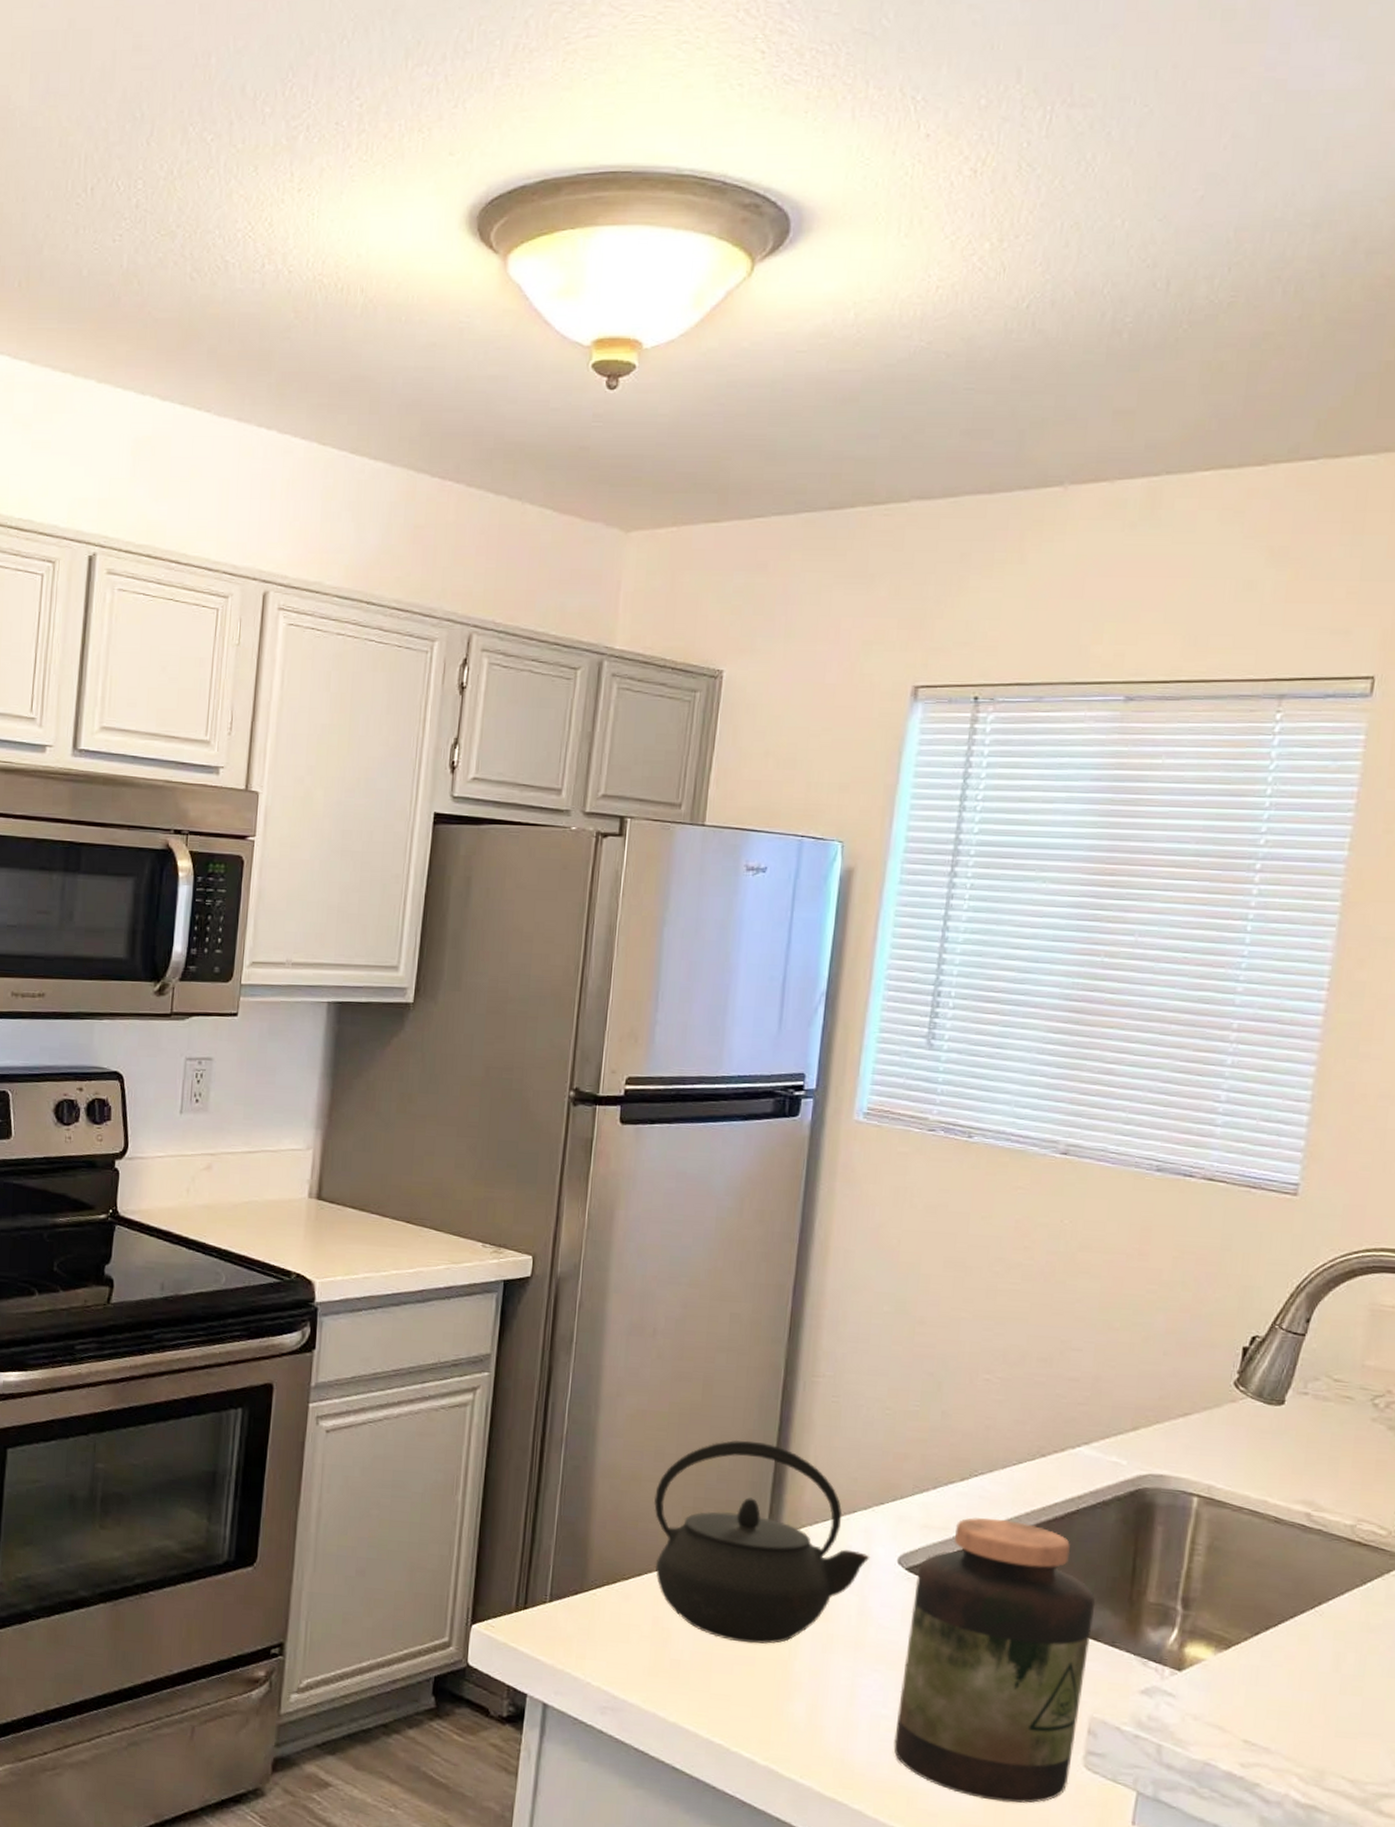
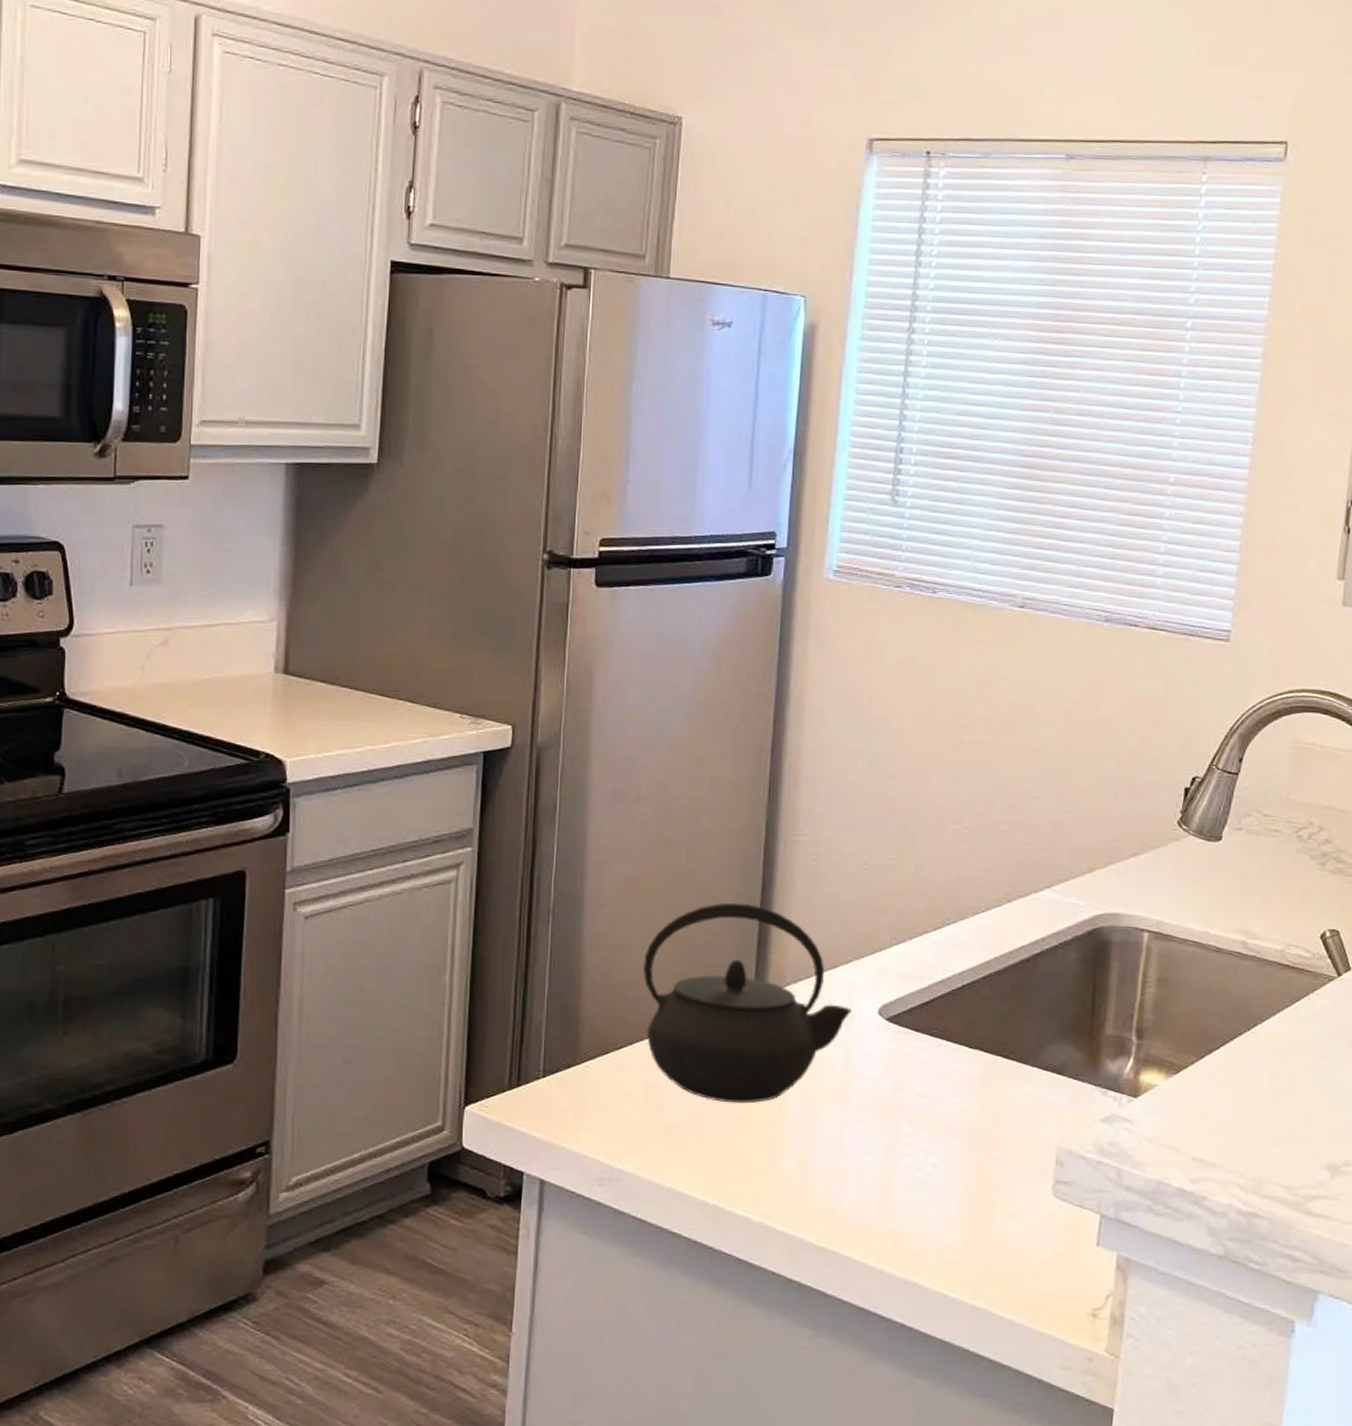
jar: present [893,1517,1096,1803] -> none [879,964,1060,1236]

